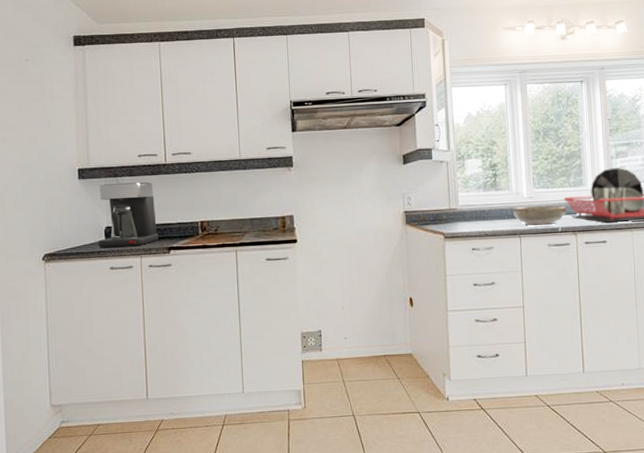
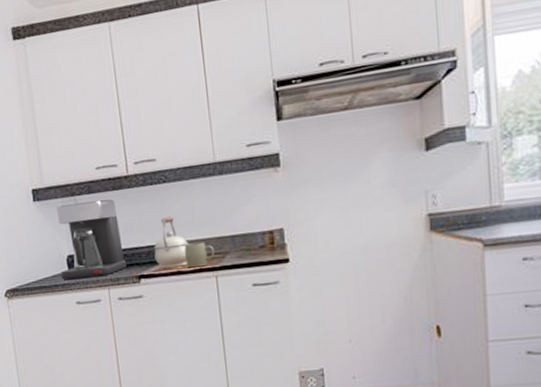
kettle: none [184,199,214,242] -> present [153,216,188,269]
mug: none [210,222,236,243] -> present [184,241,215,268]

